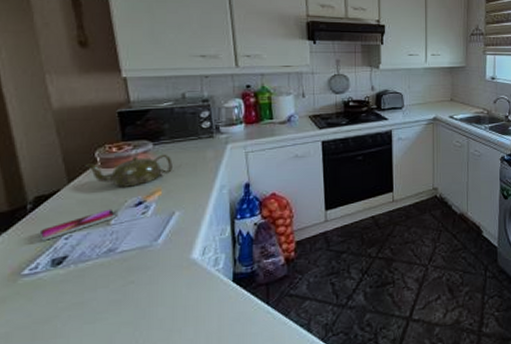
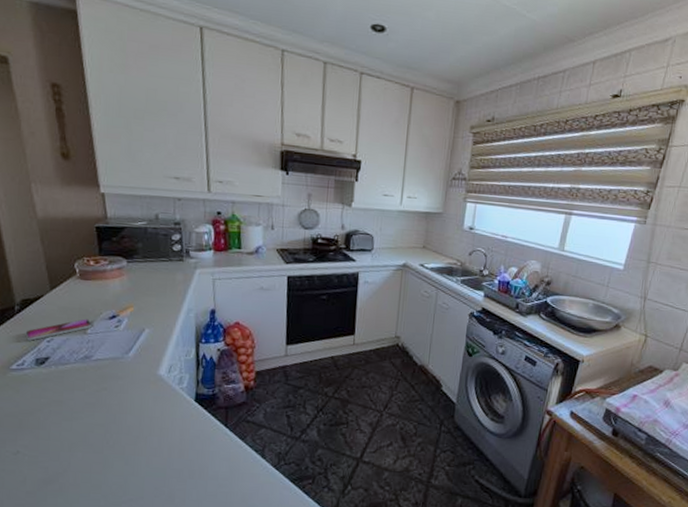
teapot: present [85,154,173,187] -> none [65,271,145,301]

